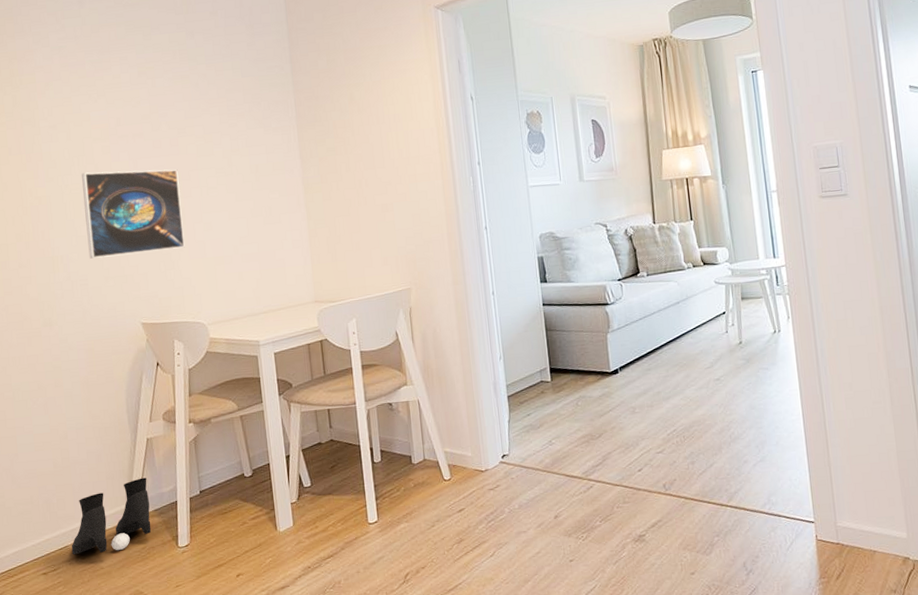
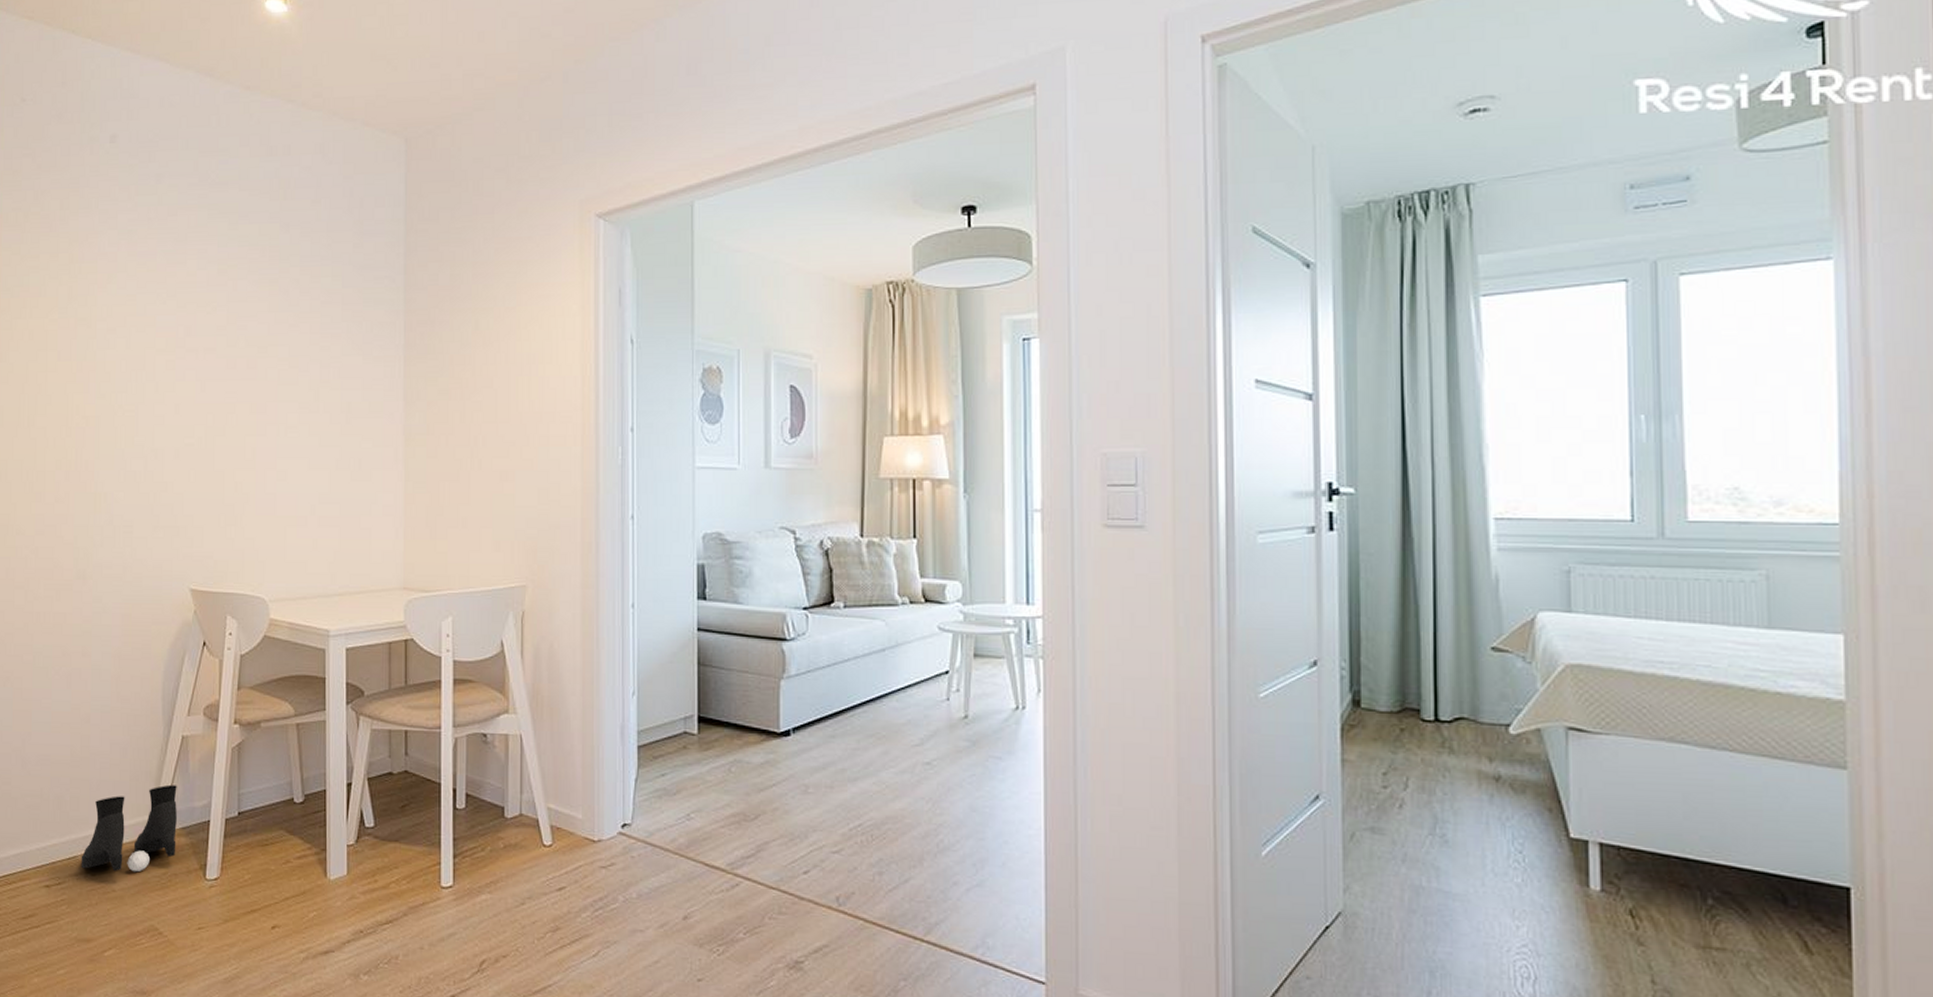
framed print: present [81,169,185,259] -> none [137,392,253,501]

